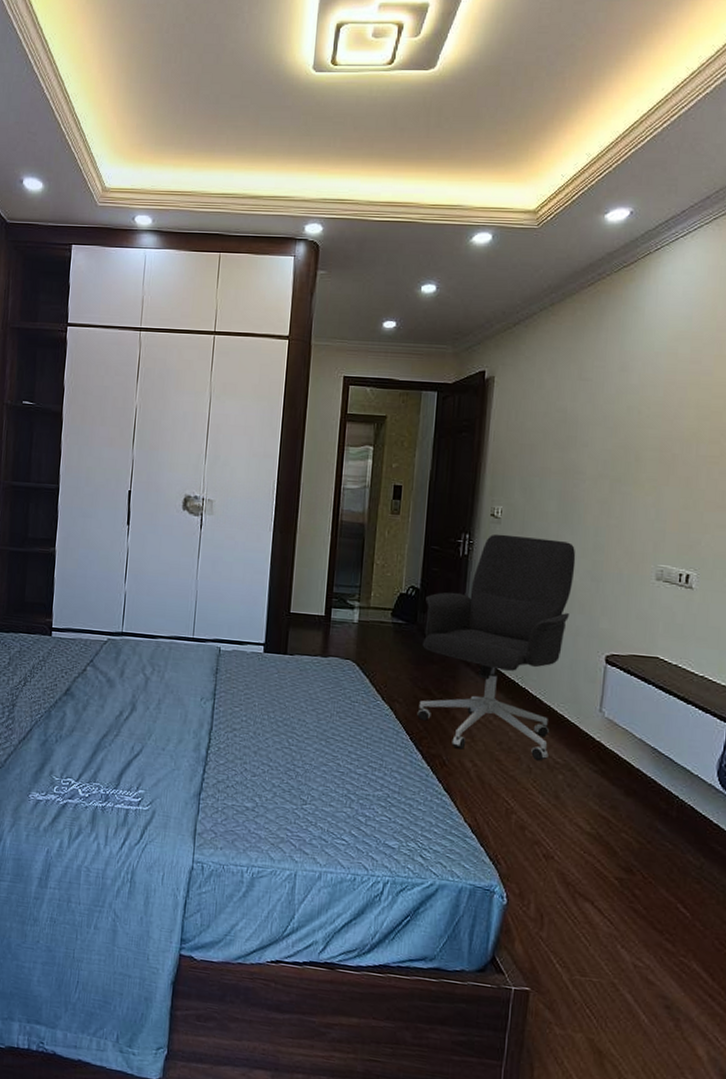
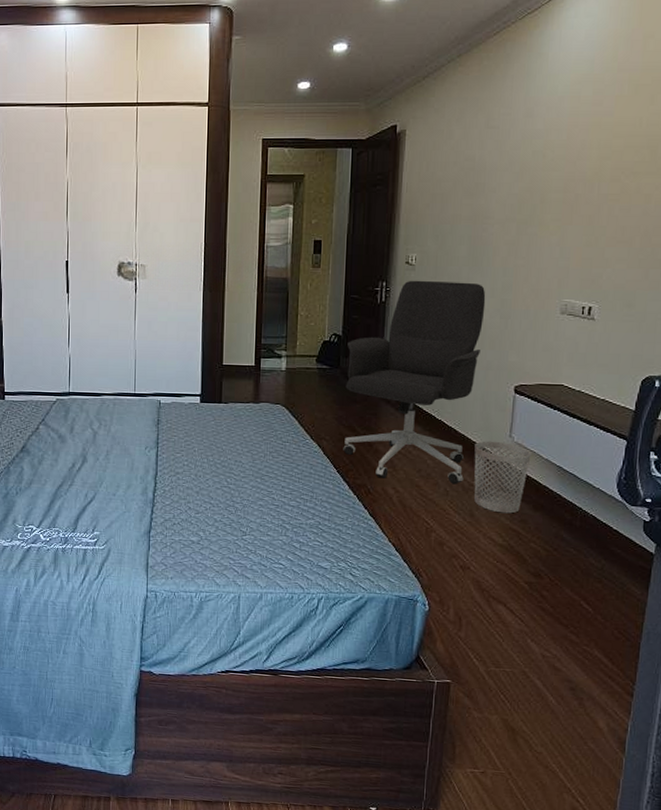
wastebasket: none [560,714,623,798] -> present [474,440,531,514]

